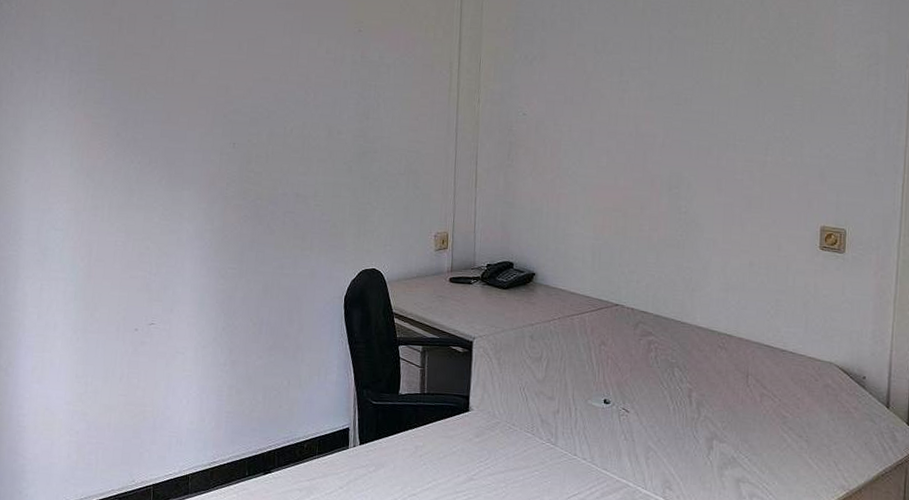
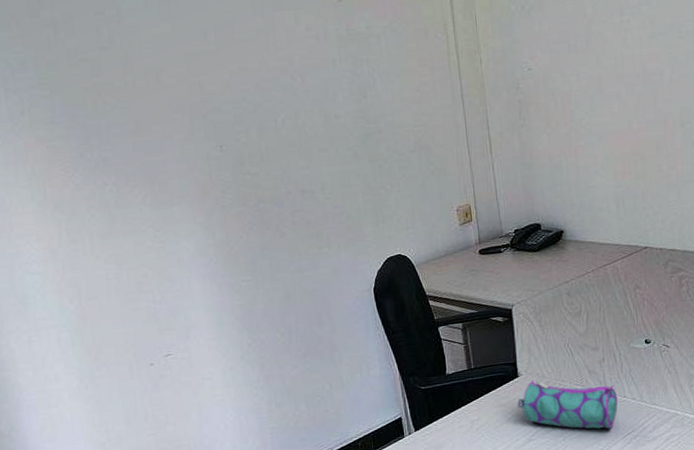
pencil case: none [464,418,567,486] -> present [518,380,618,429]

